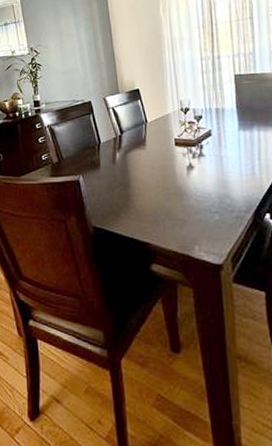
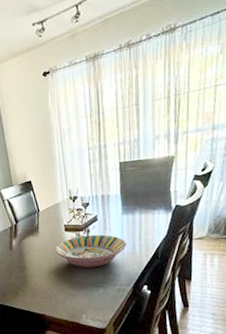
serving bowl: none [163,151,245,190] -> present [55,234,127,268]

